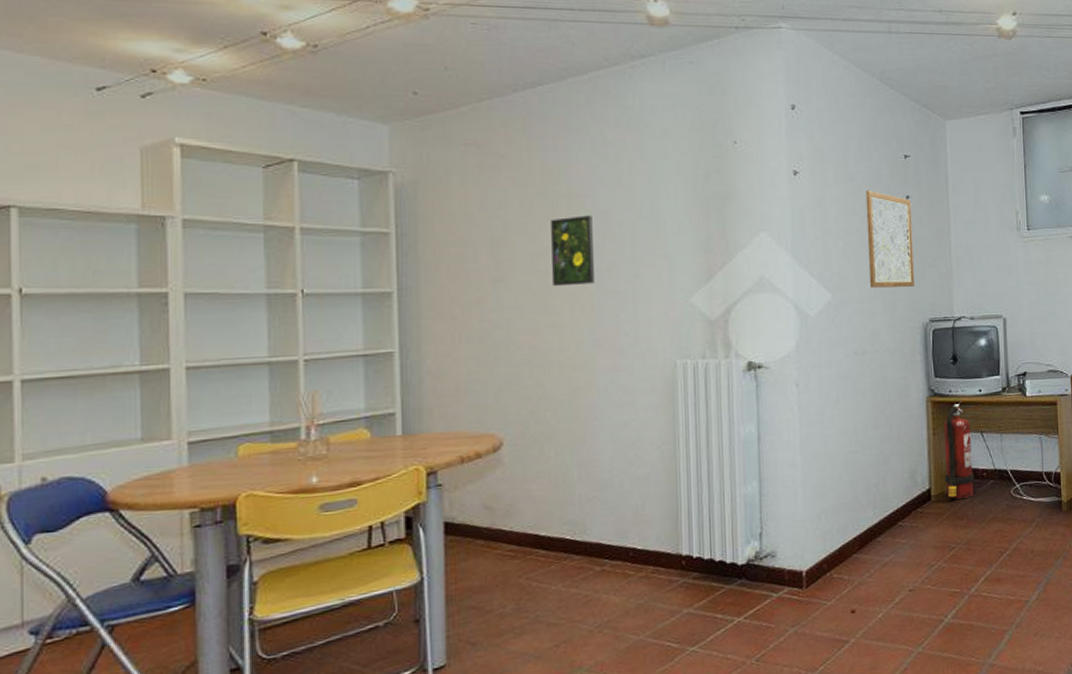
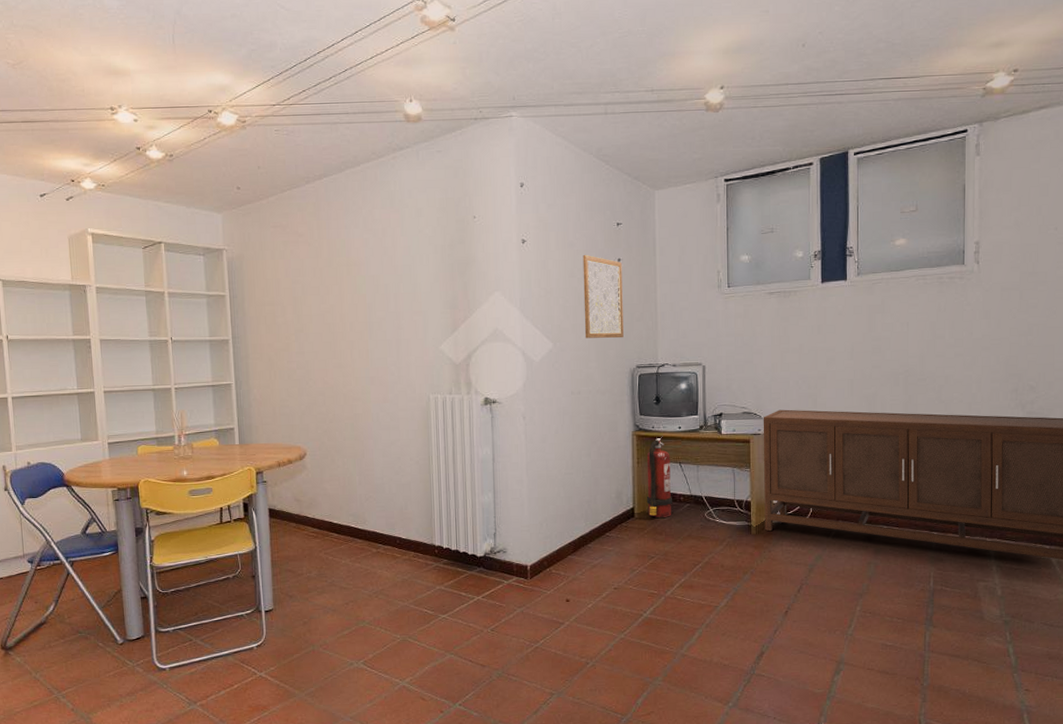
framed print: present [550,215,594,287] -> none [335,280,368,336]

